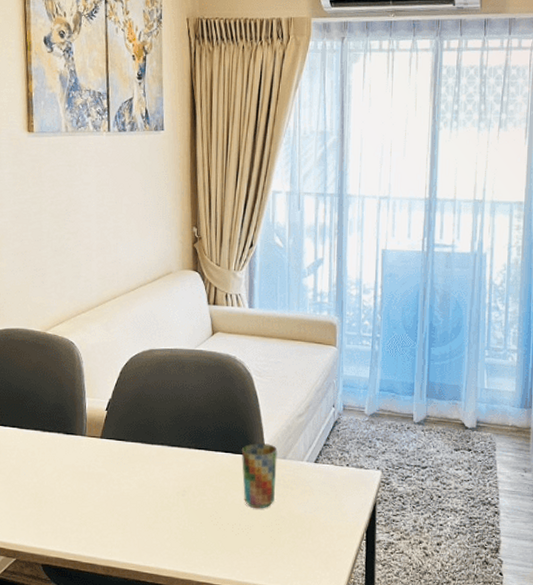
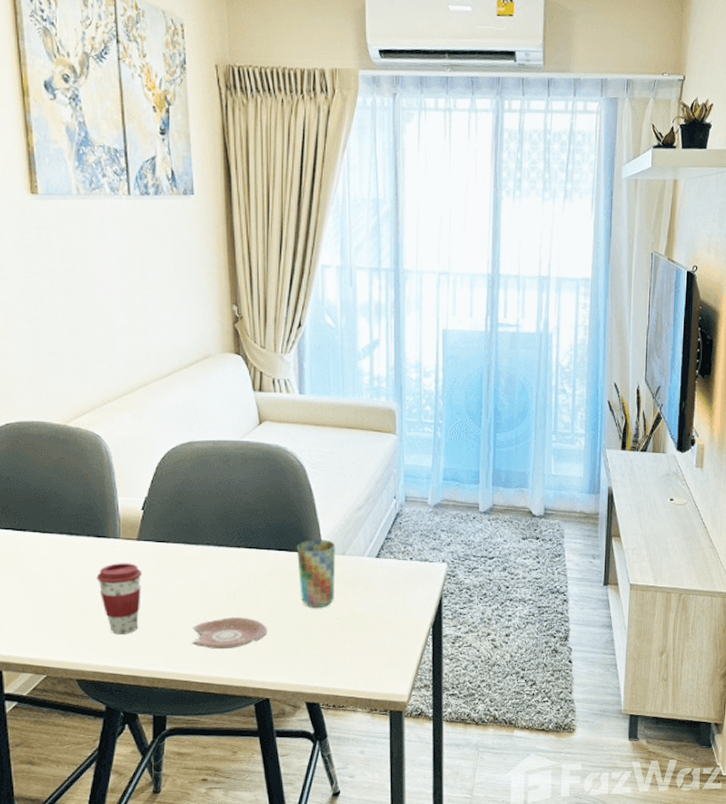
coffee cup: none [63,458,104,525] -> present [96,563,143,634]
dish: none [143,513,212,543] -> present [191,617,267,649]

